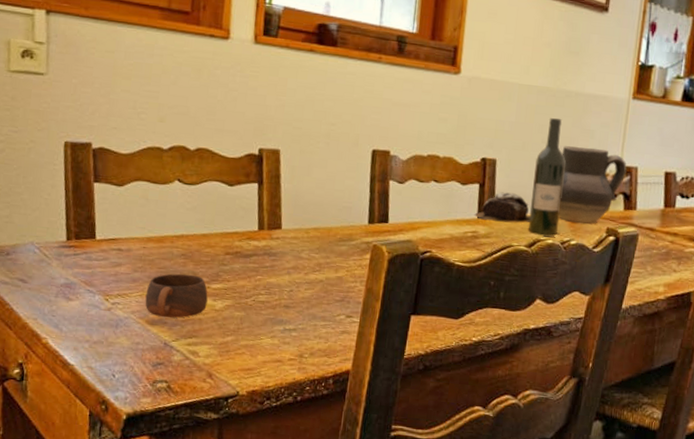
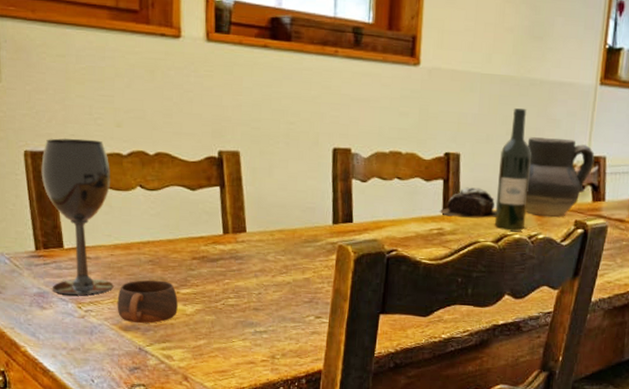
wine glass: none [79,130,151,288] -> present [41,138,114,296]

